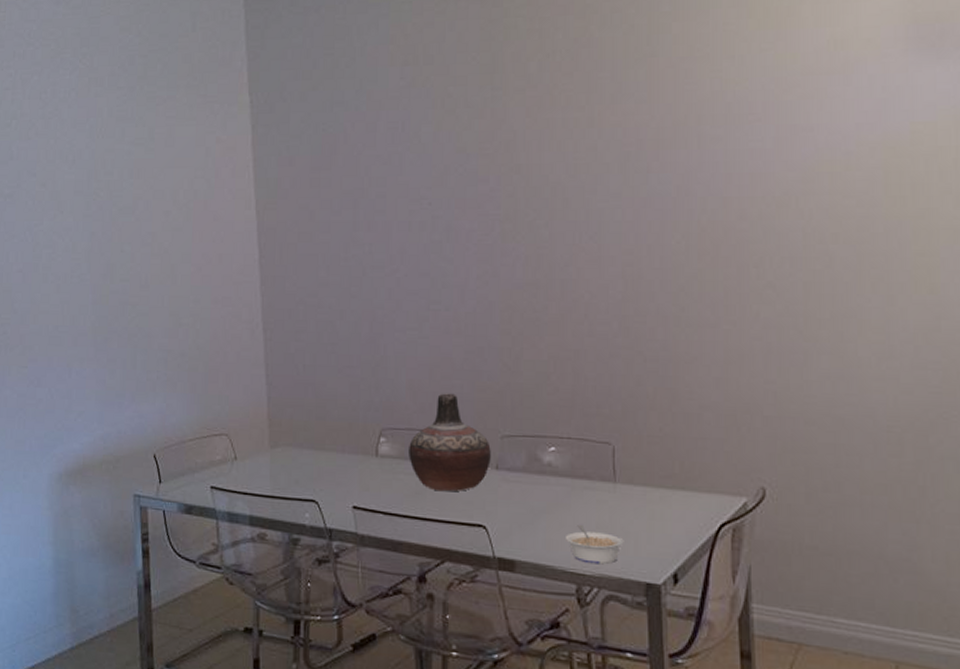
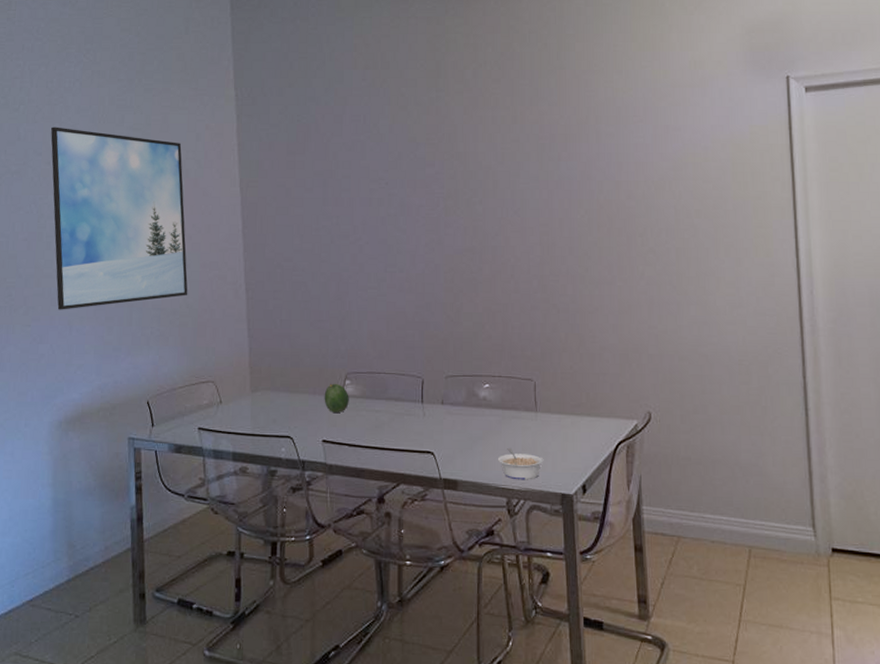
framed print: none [45,143,198,350] -> present [51,127,188,310]
fruit: none [354,440,384,475] -> present [324,383,349,413]
vase: present [409,393,491,492] -> none [370,341,437,425]

